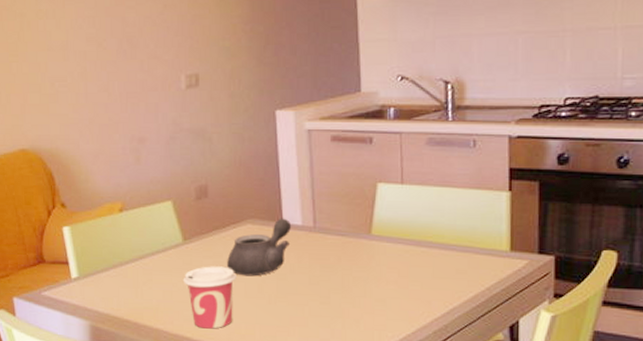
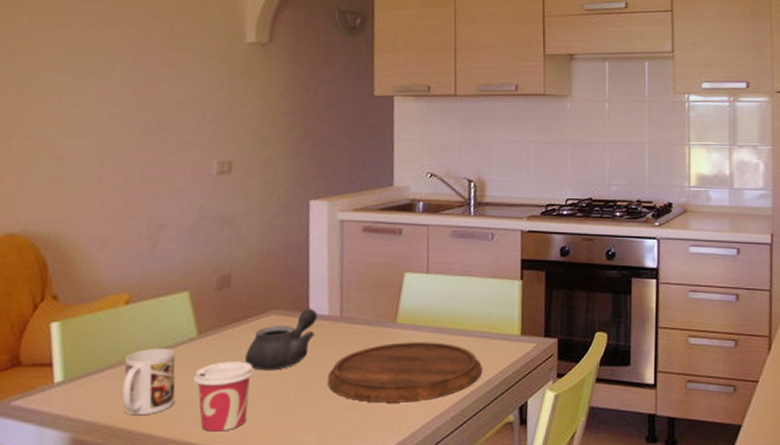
mug: none [125,251,169,310] -> present [121,347,176,416]
cutting board: none [304,254,466,314] -> present [327,342,482,403]

